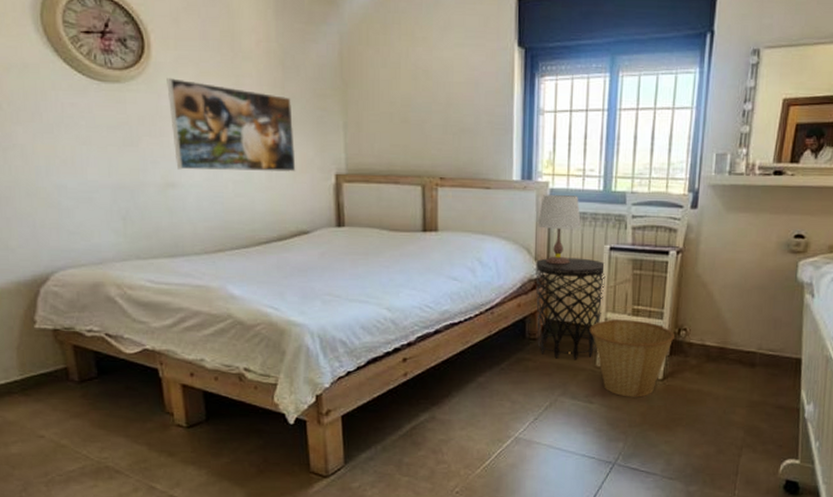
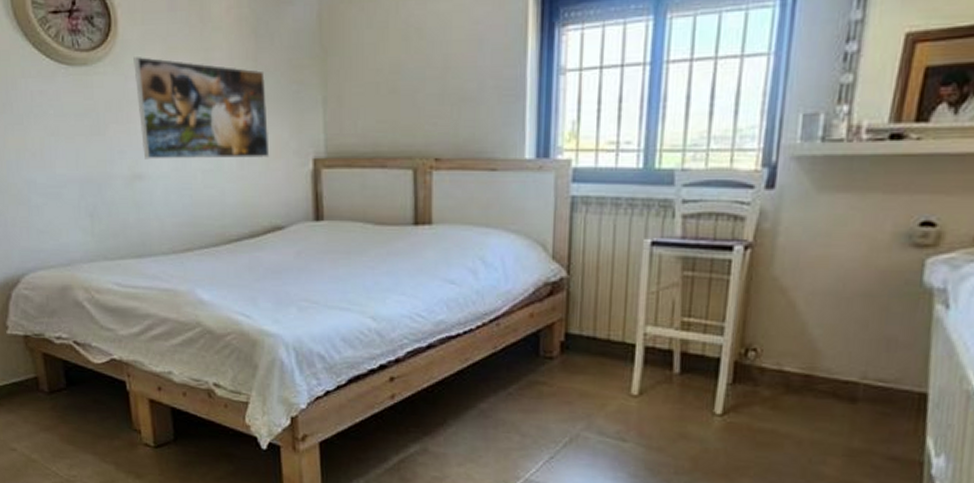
side table: present [535,257,605,360] -> none [553,255,645,386]
table lamp: present [537,195,581,265] -> none [556,176,613,265]
basket: present [589,319,674,398] -> none [622,335,740,437]

